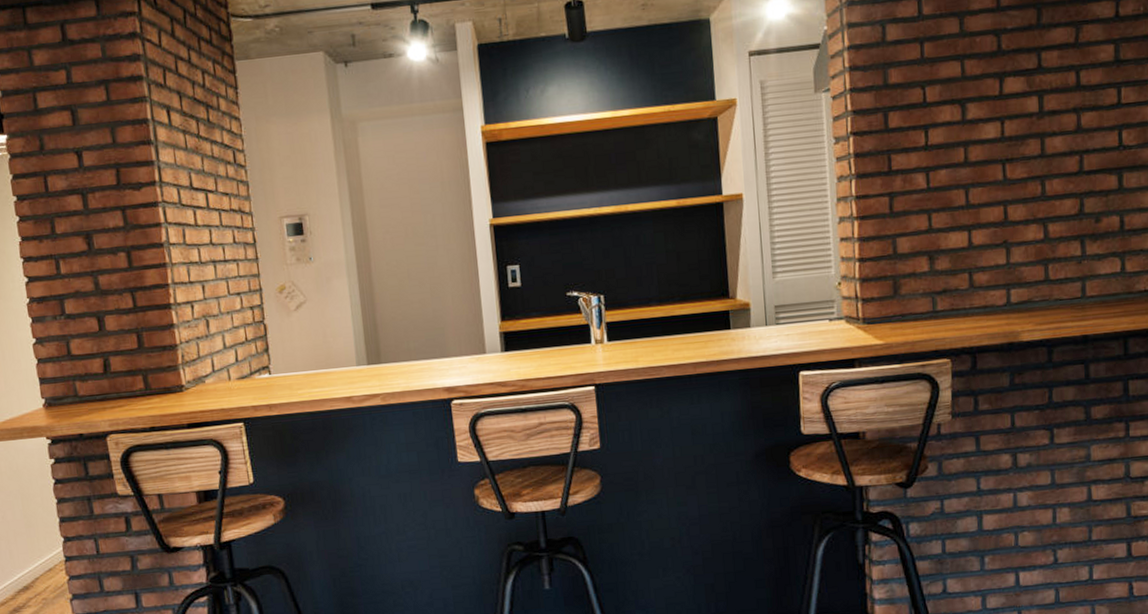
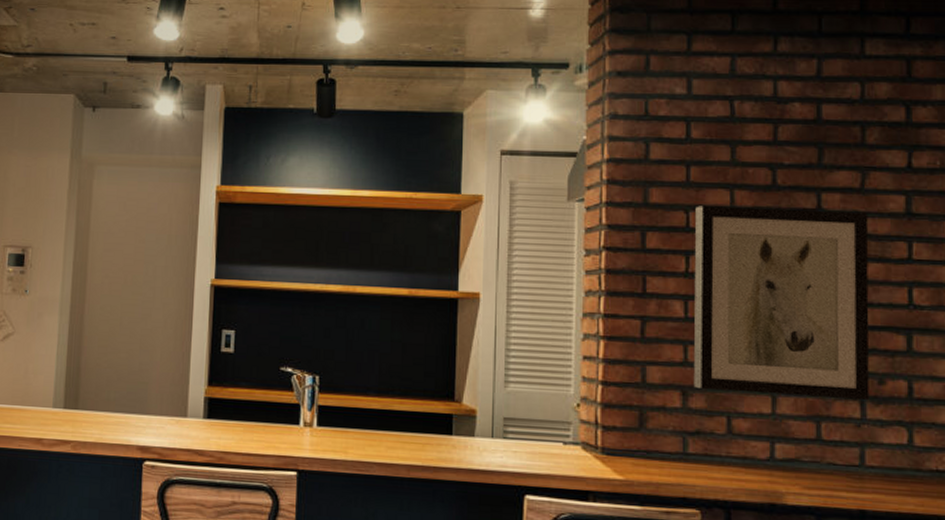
wall art: none [931,66,1088,251] -> present [693,206,870,401]

